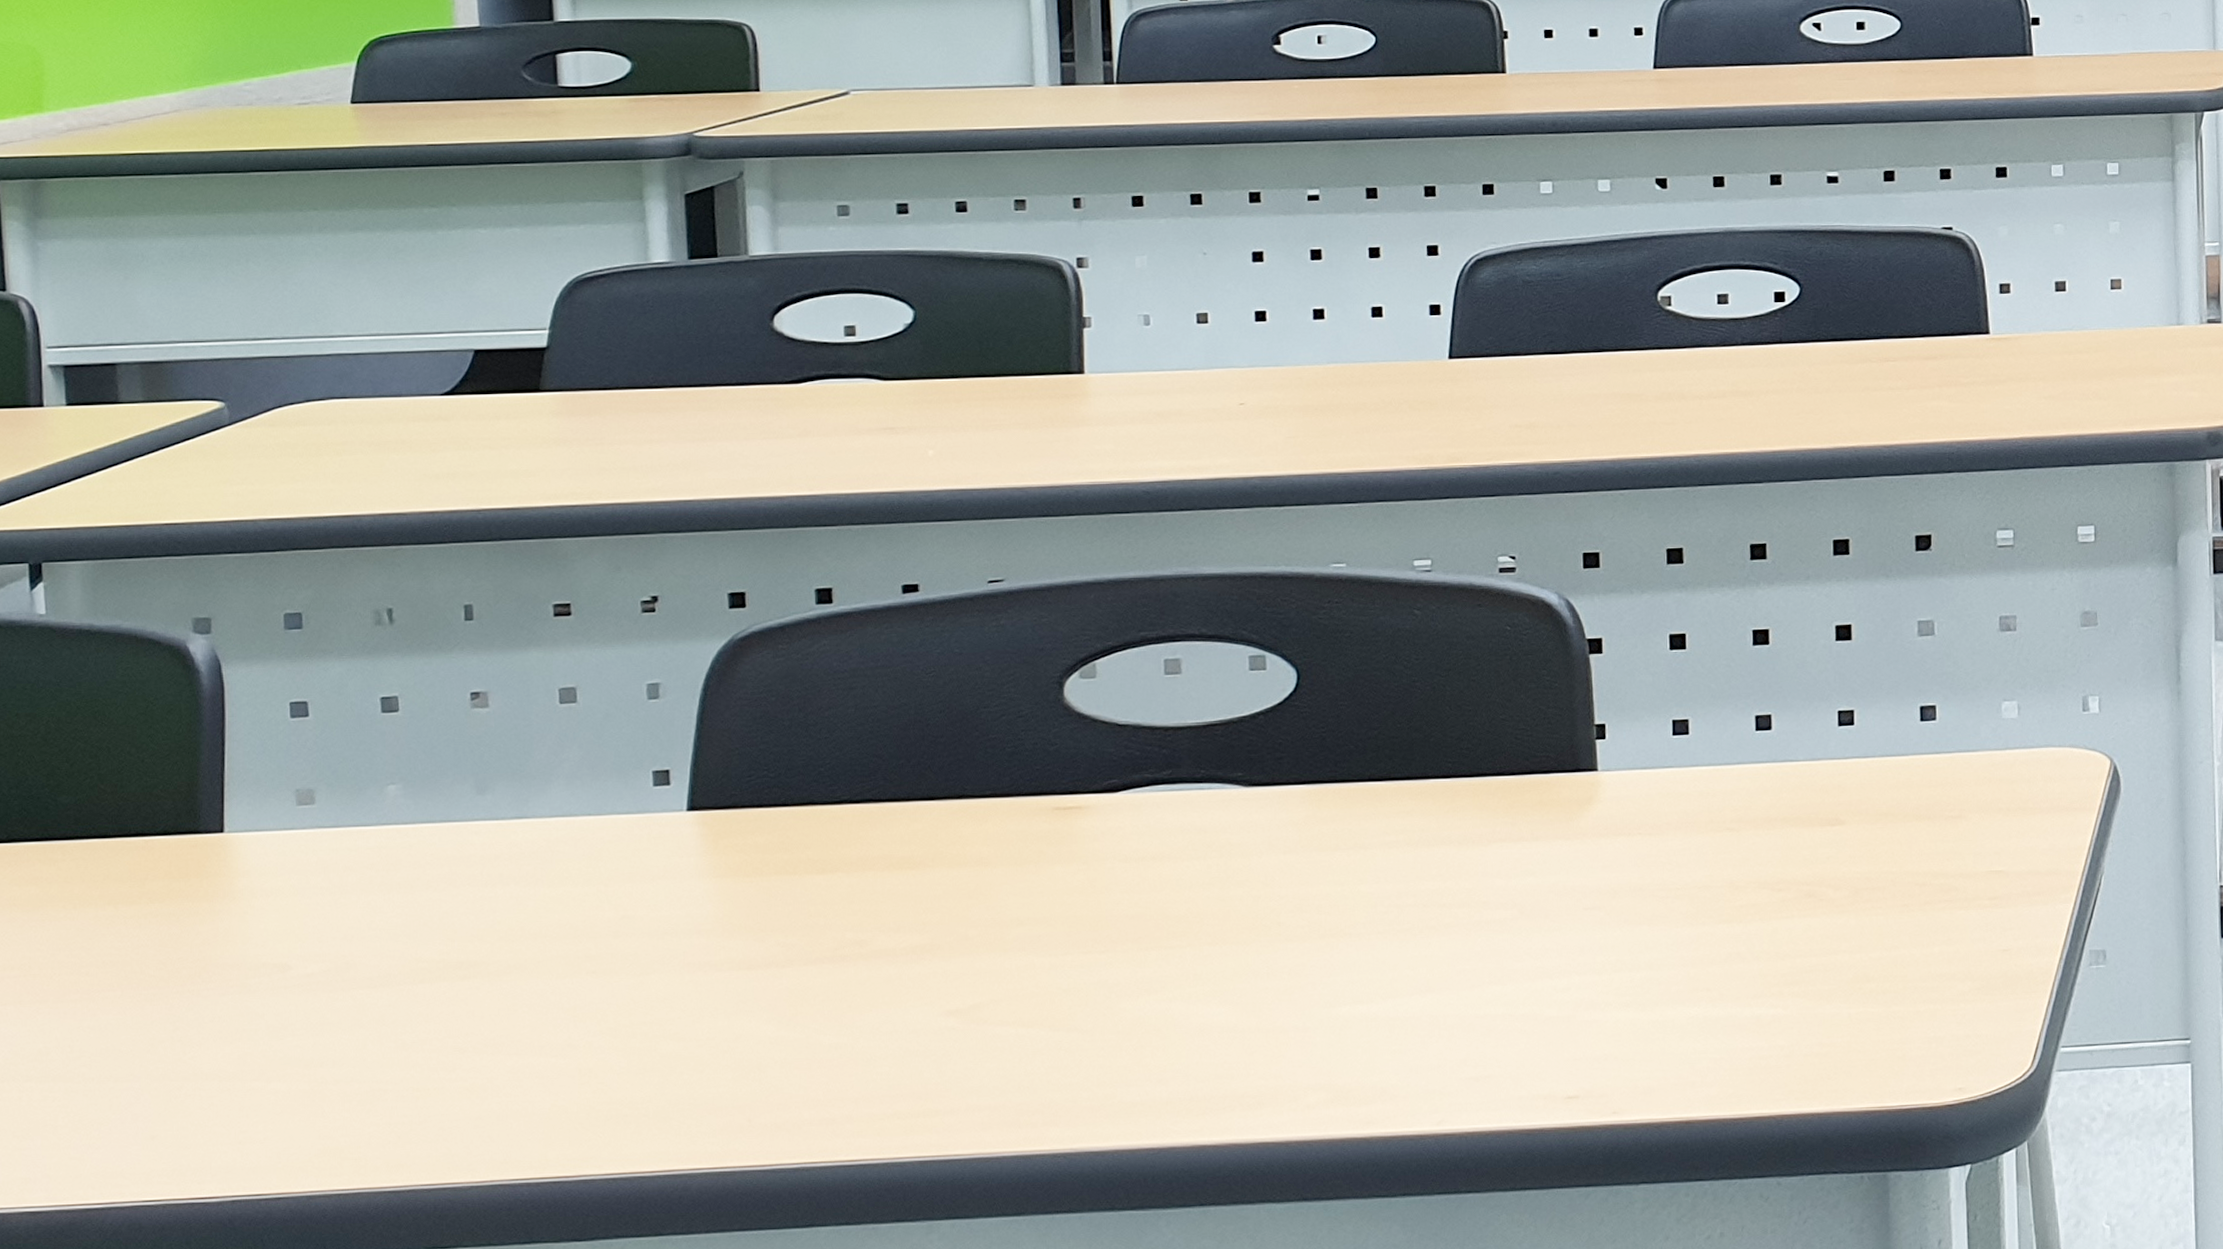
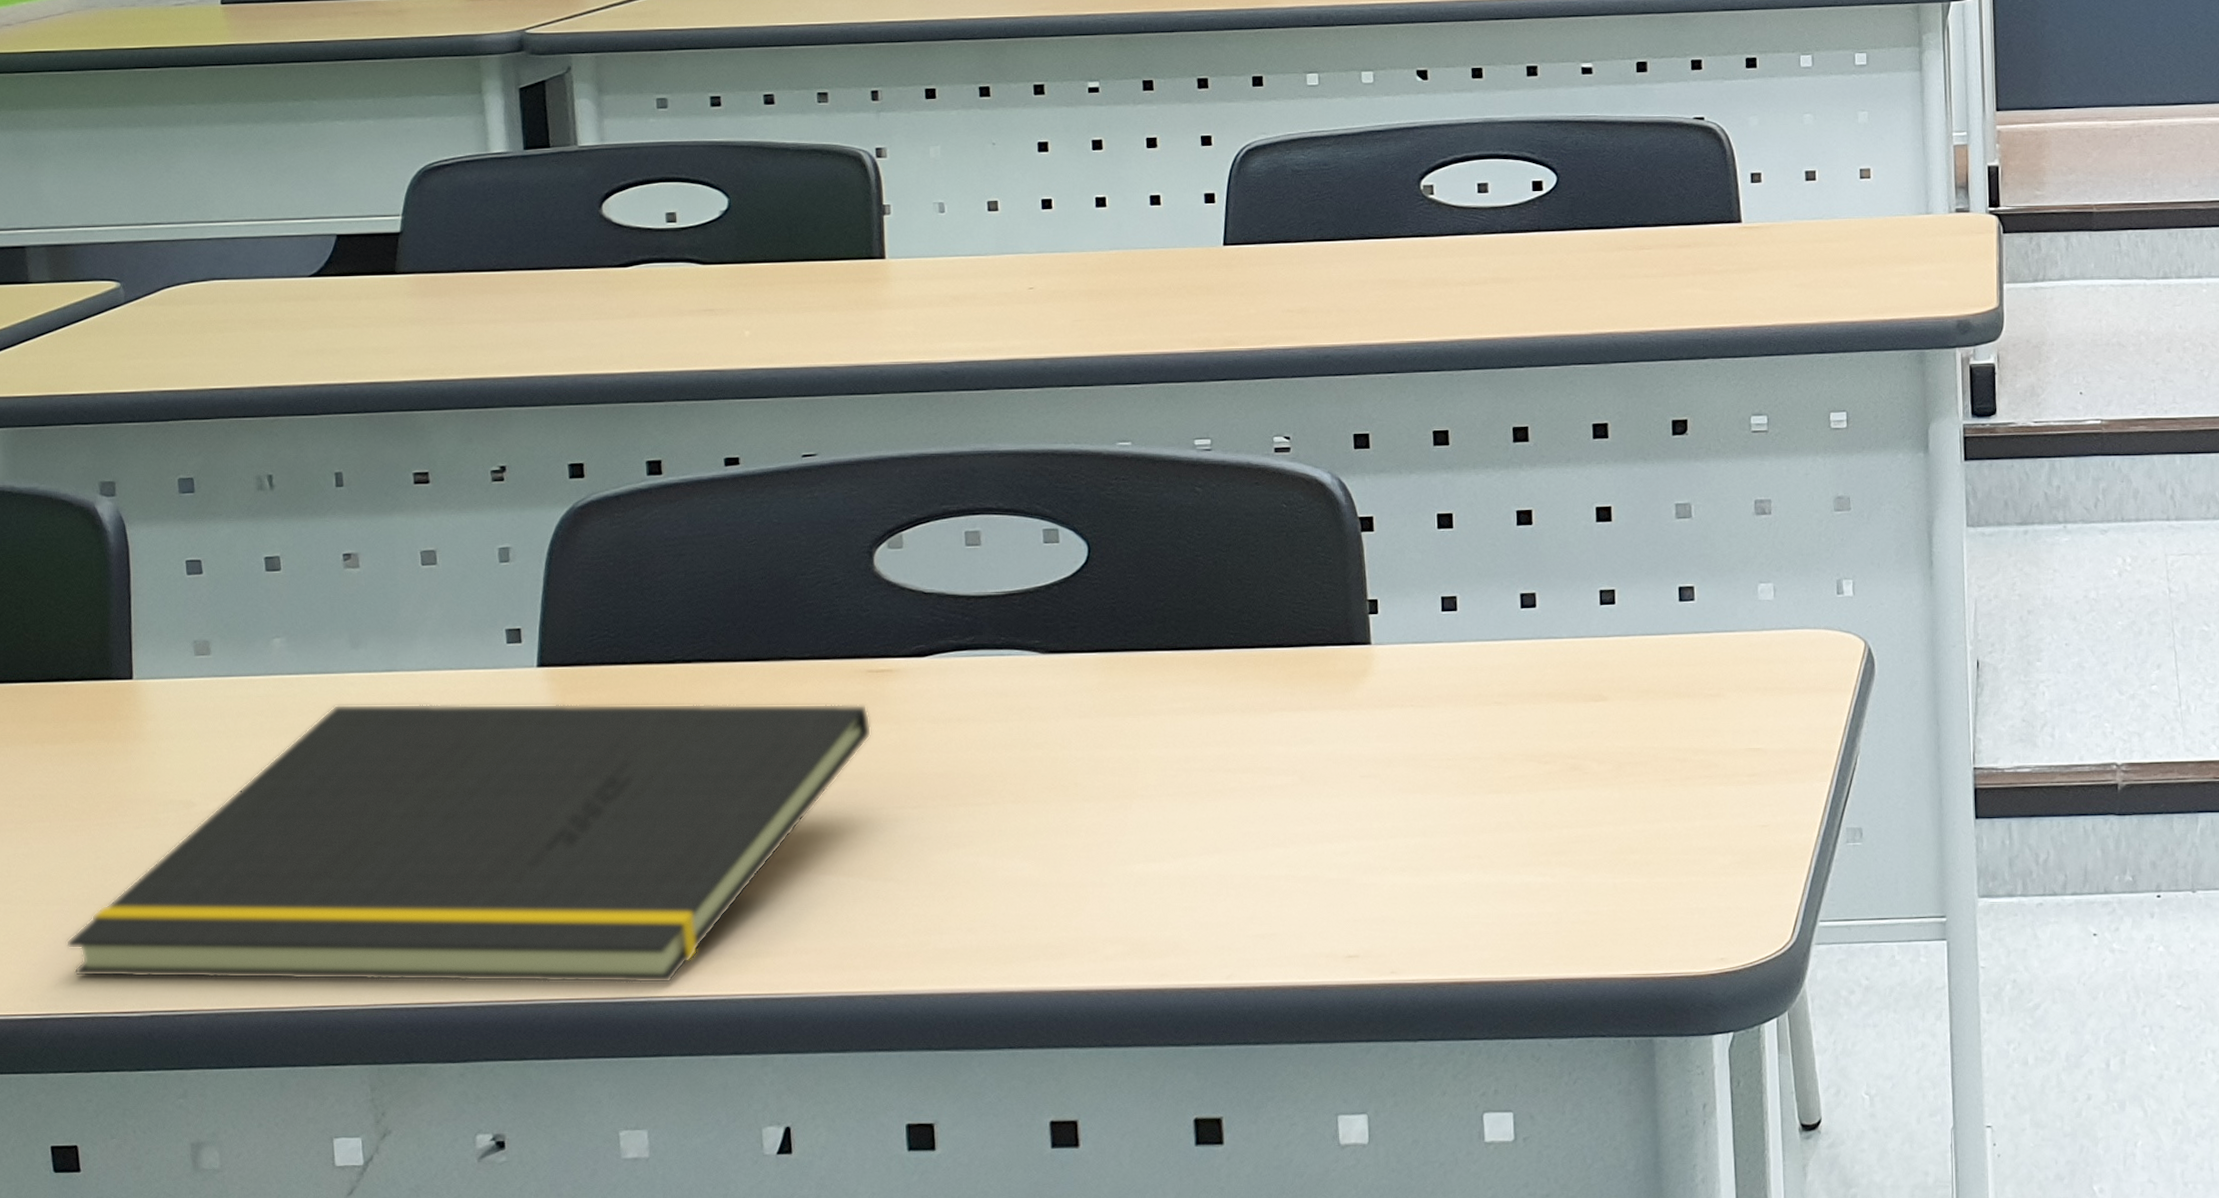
notepad: none [135,844,1057,1160] -> present [65,704,872,984]

